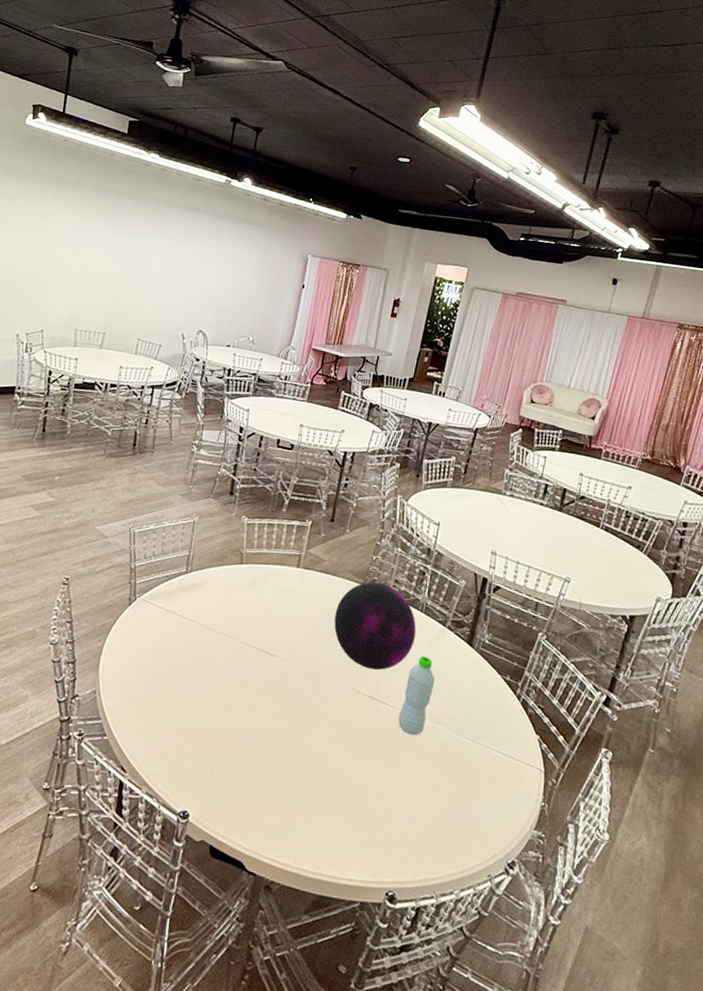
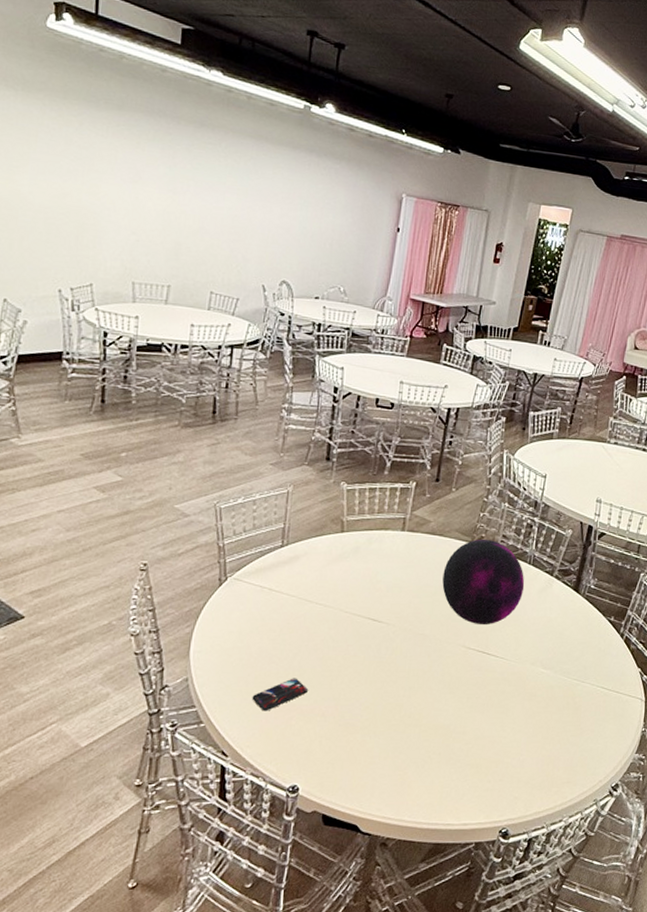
smartphone: none [151,702,203,732] -> present [252,678,308,712]
water bottle: present [398,655,435,736] -> none [508,606,544,683]

